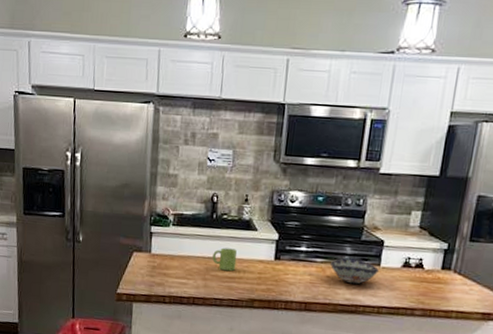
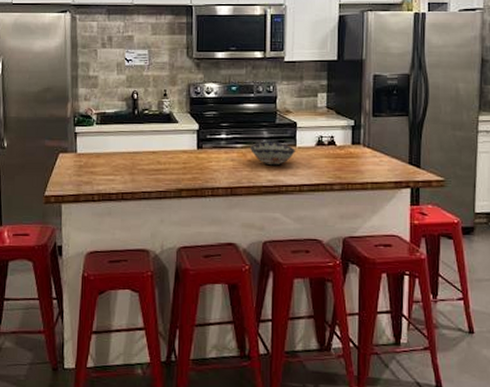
mug: present [212,247,238,272] -> none [138,141,161,164]

